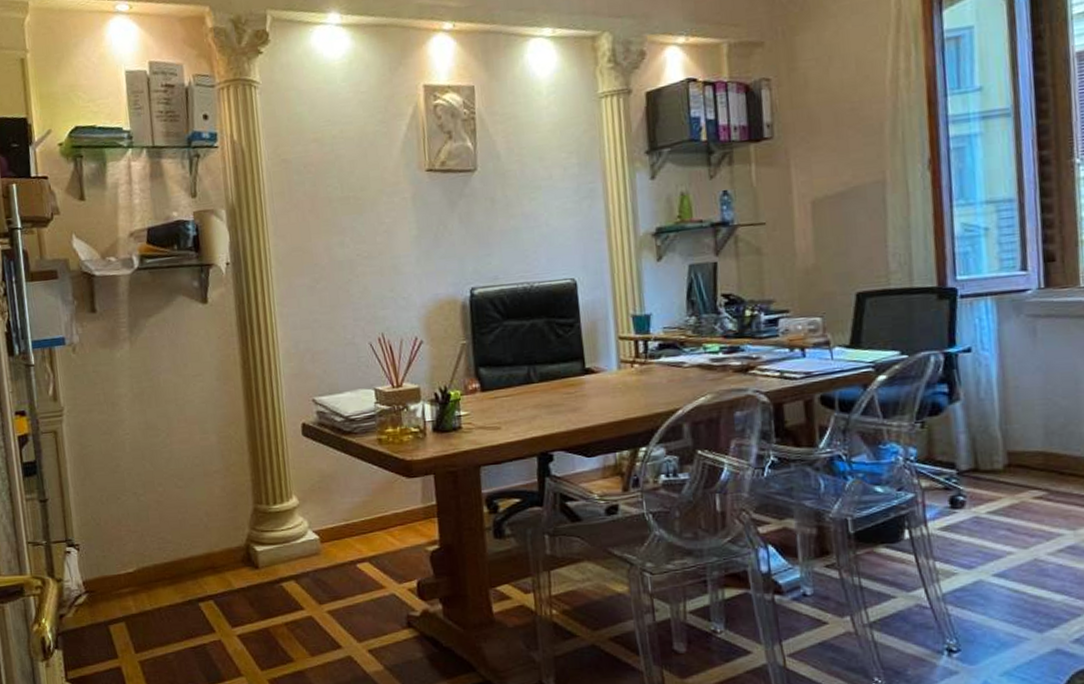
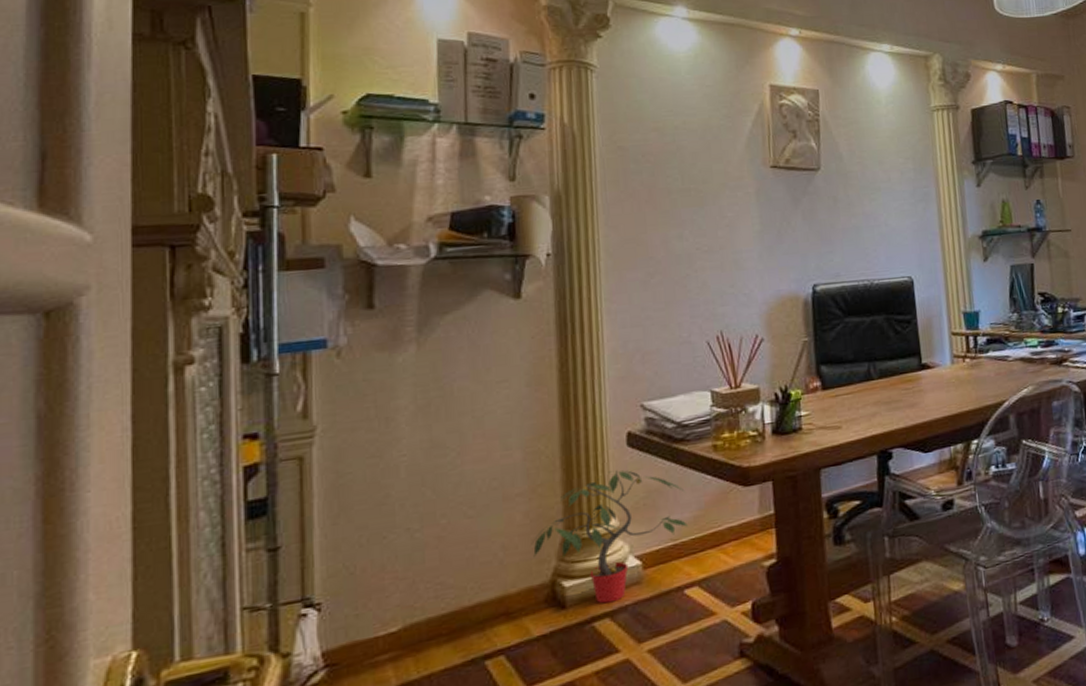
potted plant: none [230,456,358,568] -> present [533,470,688,604]

